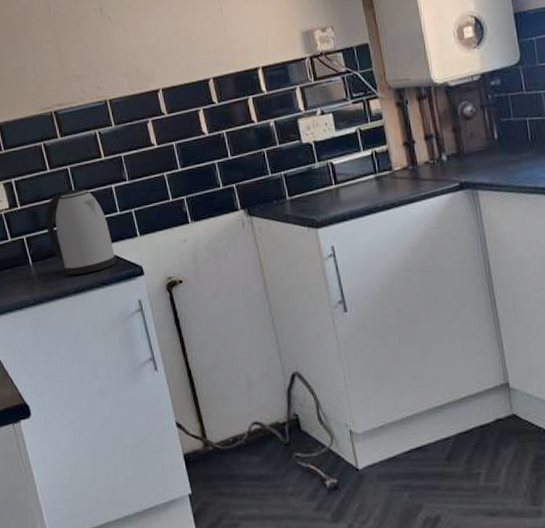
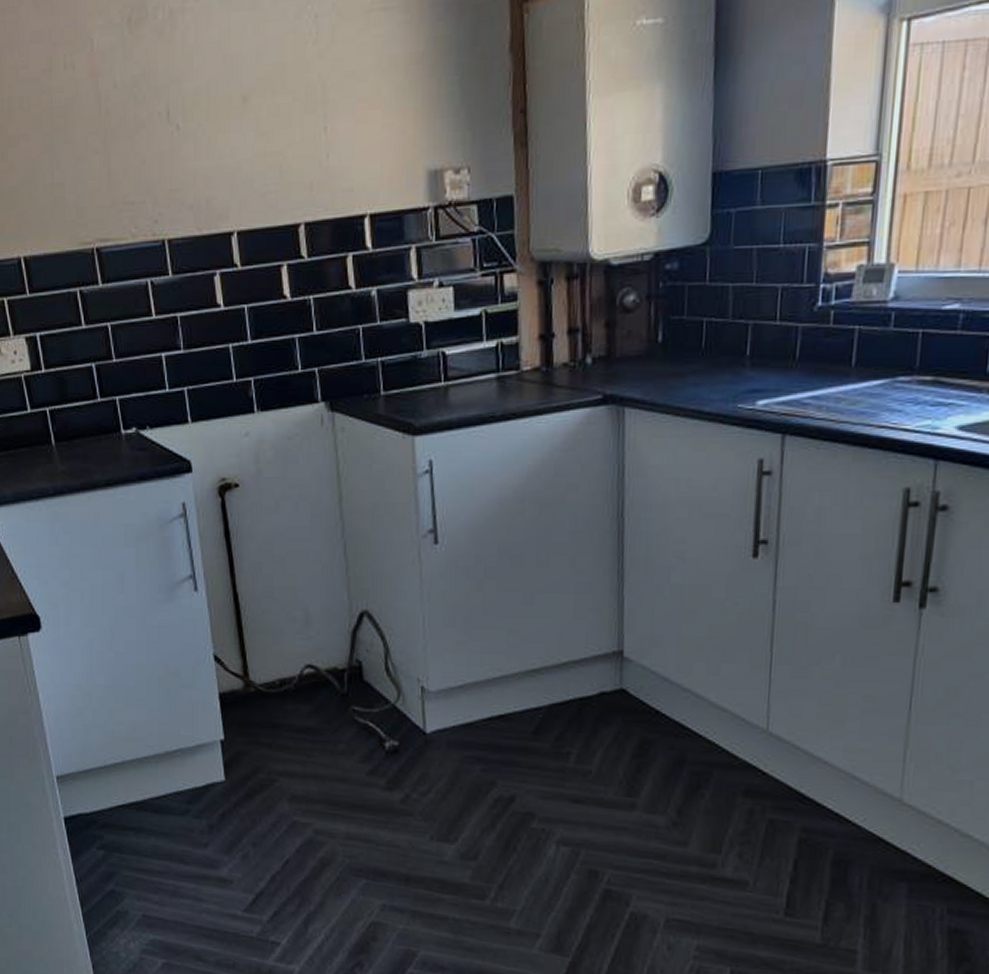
kettle: present [44,188,117,276] -> none [74,353,159,464]

